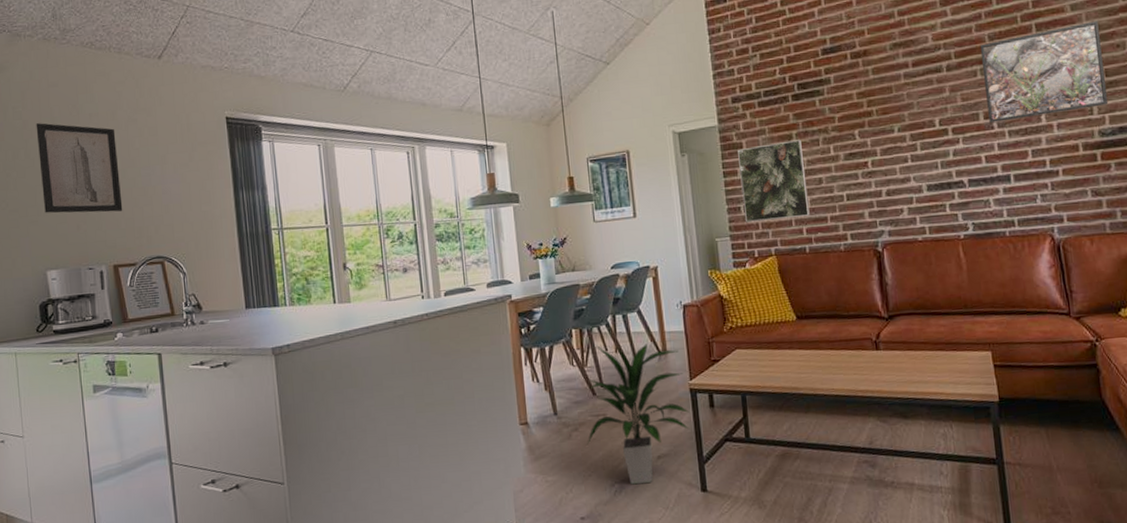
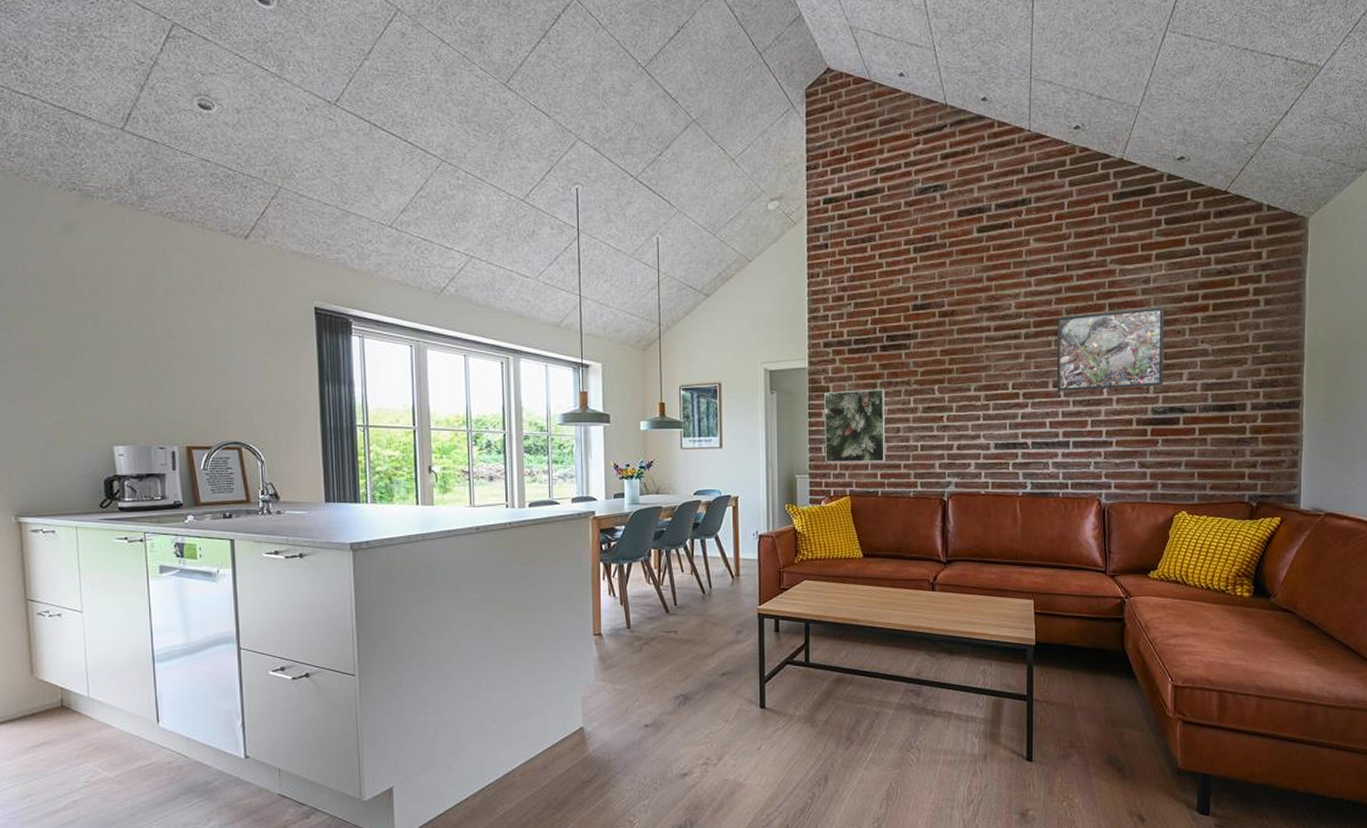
wall art: present [36,123,123,214] -> none [107,292,199,392]
indoor plant: present [587,343,689,485] -> none [656,566,756,698]

